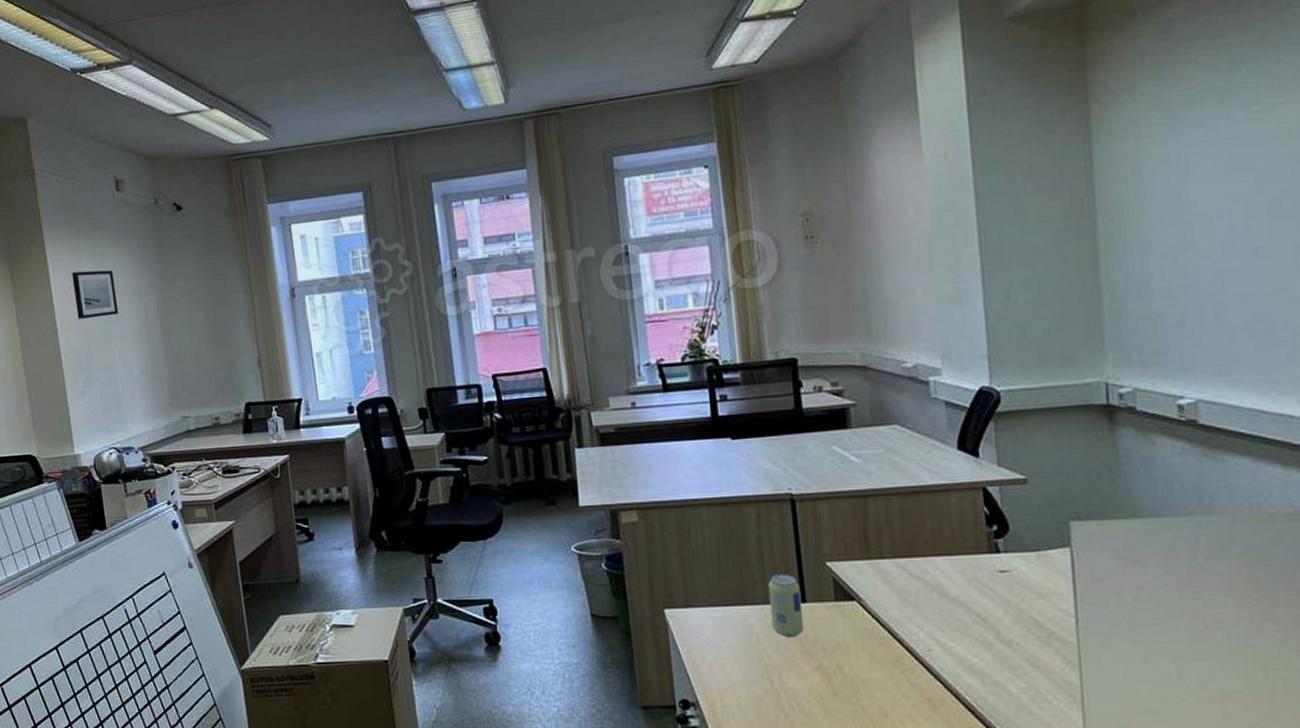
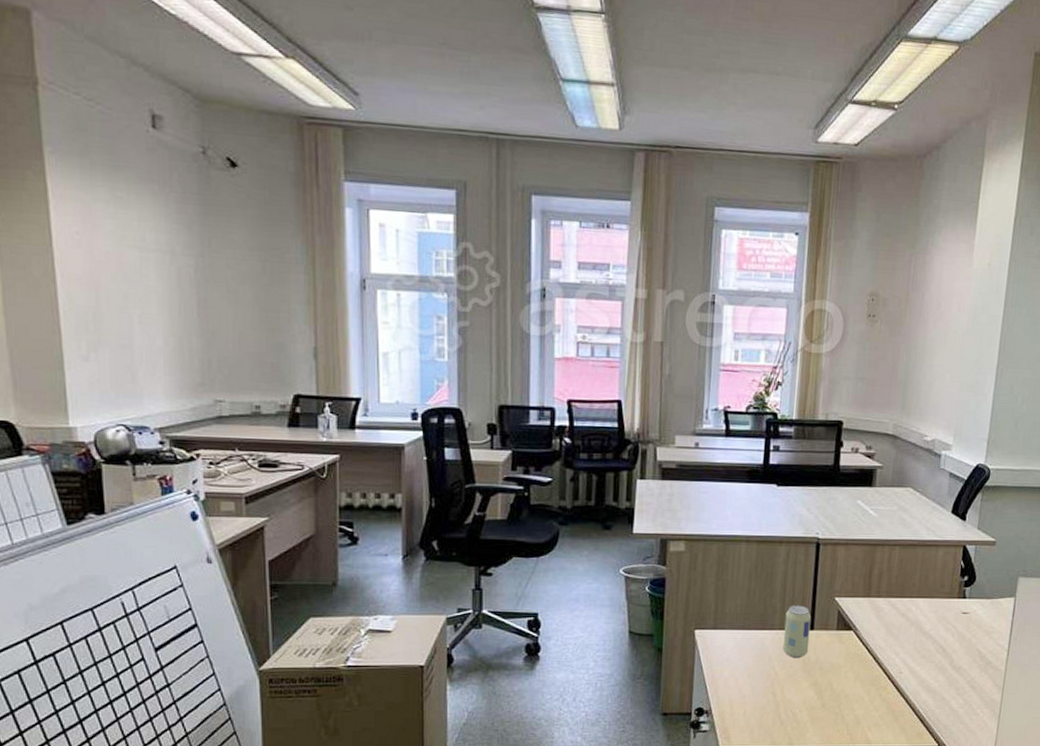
wall art: present [71,270,119,319] -> none [81,214,143,274]

